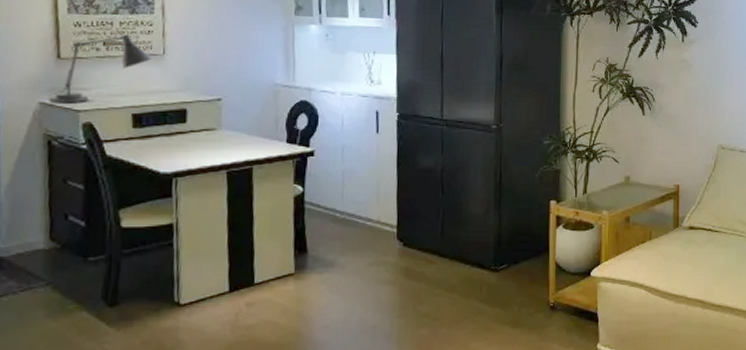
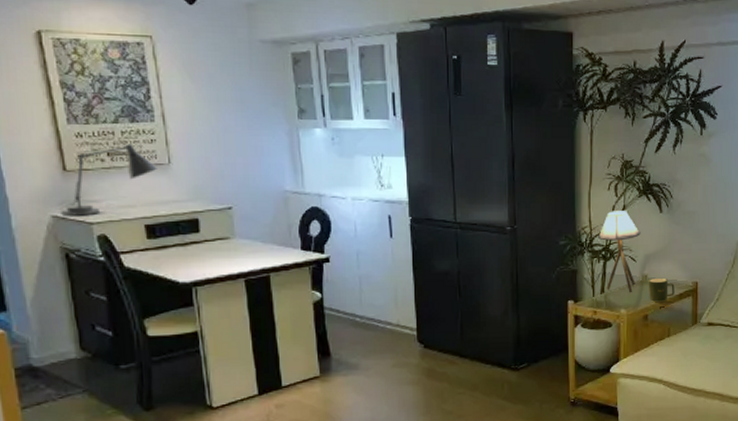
table lamp: none [582,111,624,195] -> present [598,209,641,293]
mug: none [630,179,656,205] -> present [648,277,675,303]

